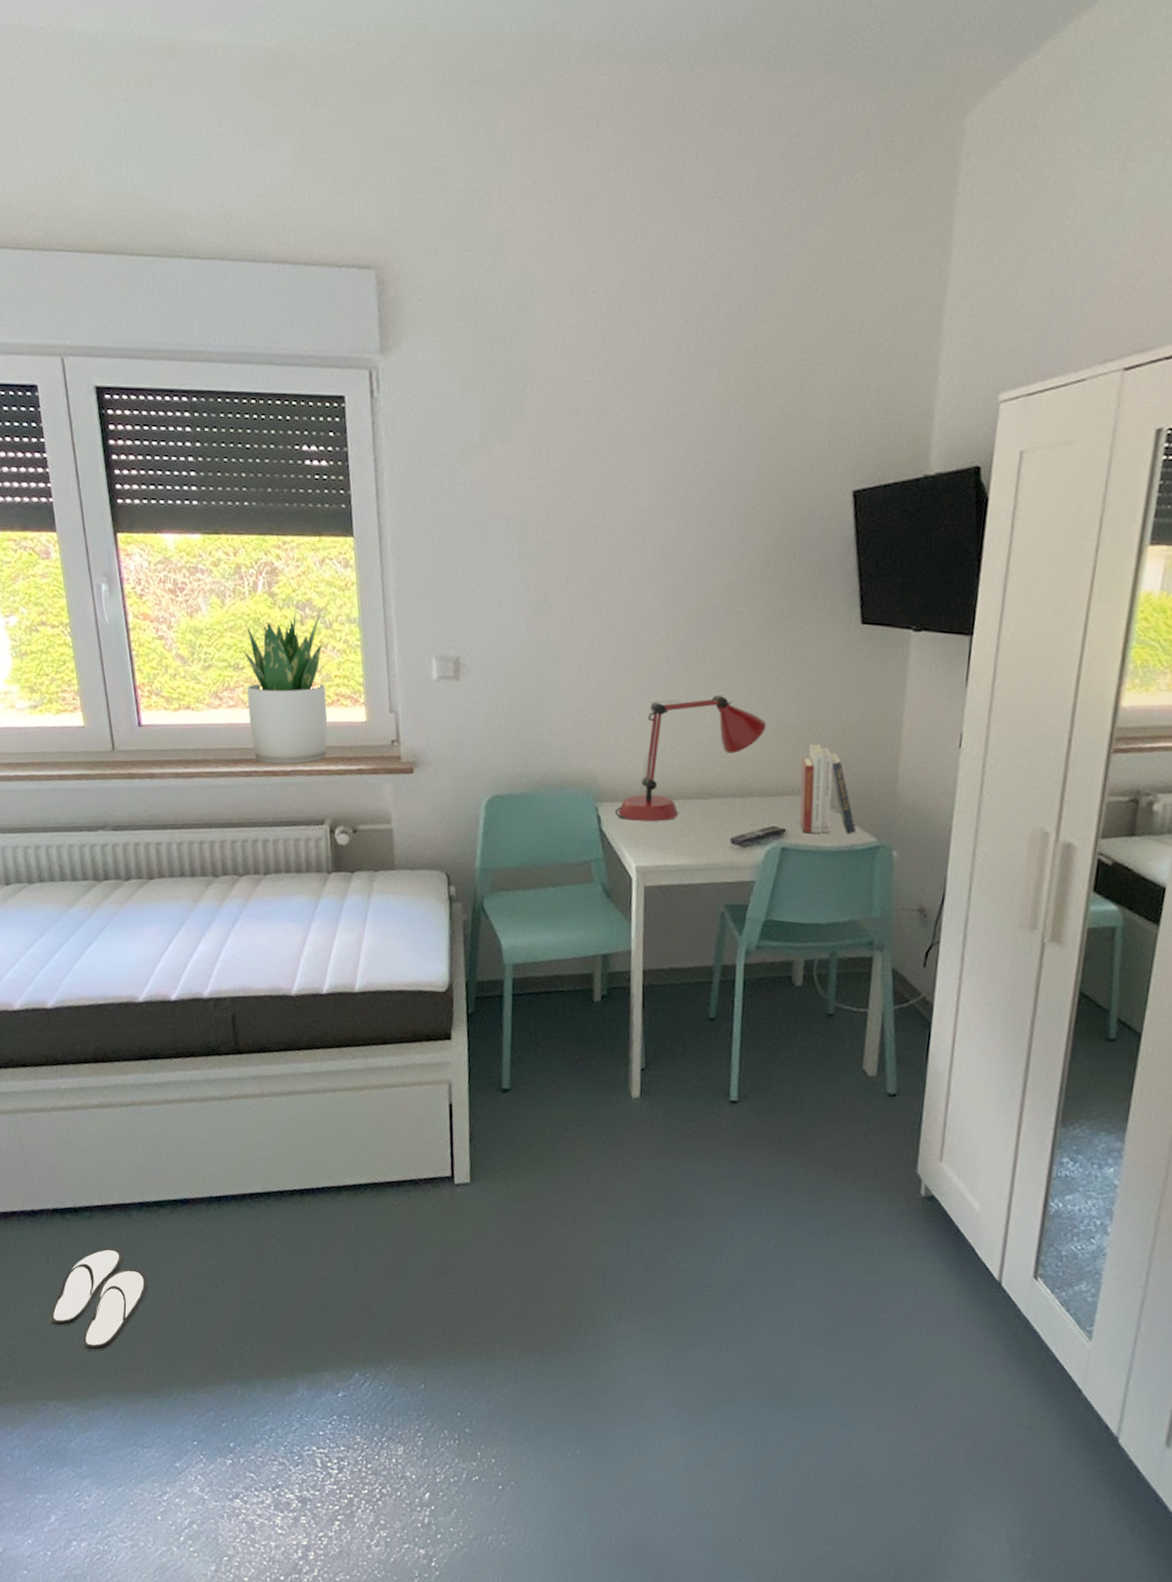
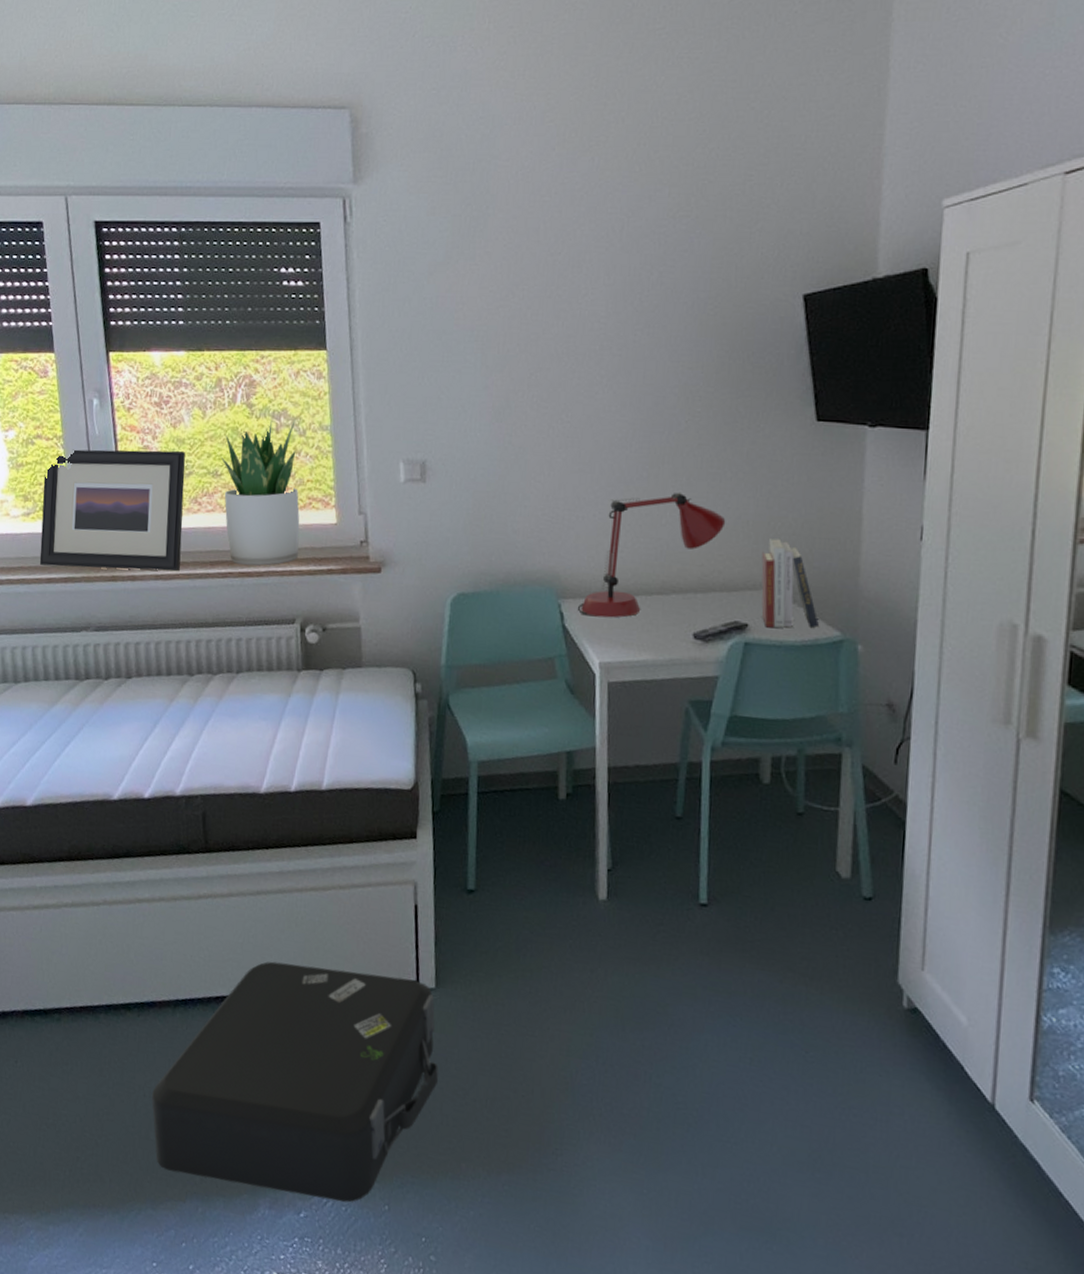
slippers: present [49,1247,148,1351] -> none [15,1051,113,1162]
picture frame: none [50,638,204,769] -> present [39,449,186,571]
suitcase: none [188,1159,474,1382] -> present [152,961,439,1202]

